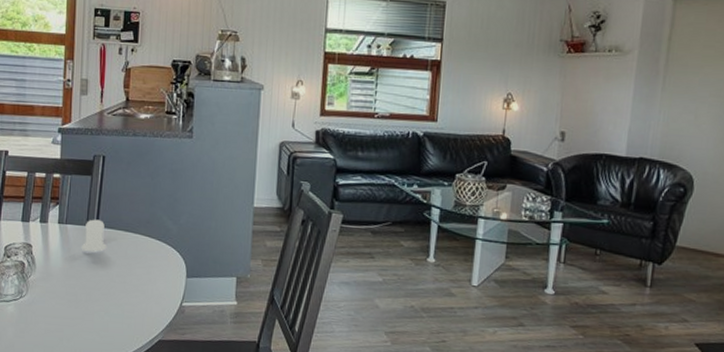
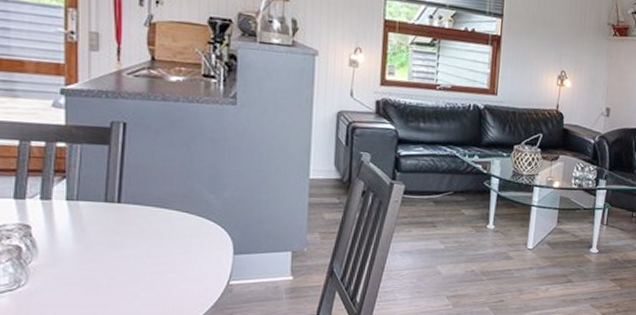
salt shaker: present [81,219,106,252] -> none [99,194,132,231]

